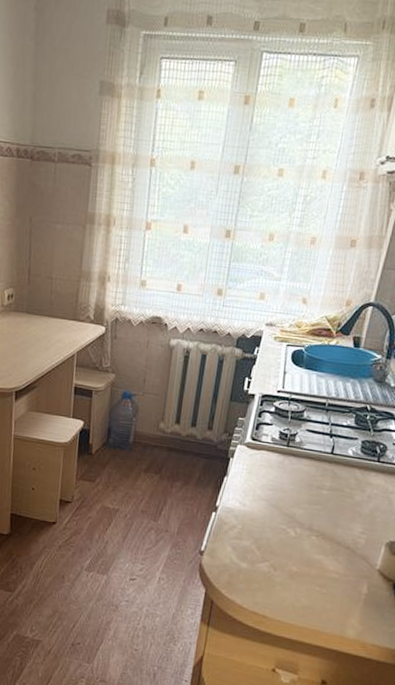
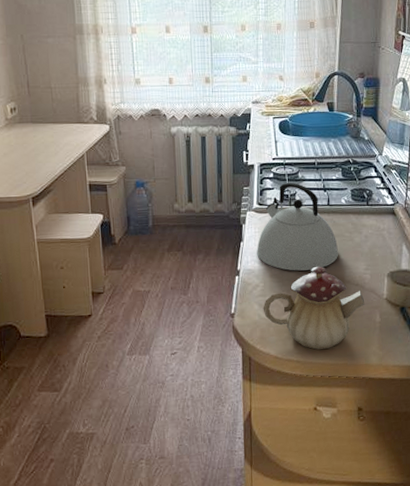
teapot: none [236,518,353,610] -> present [263,266,365,350]
kettle: none [240,420,334,522] -> present [257,183,339,271]

